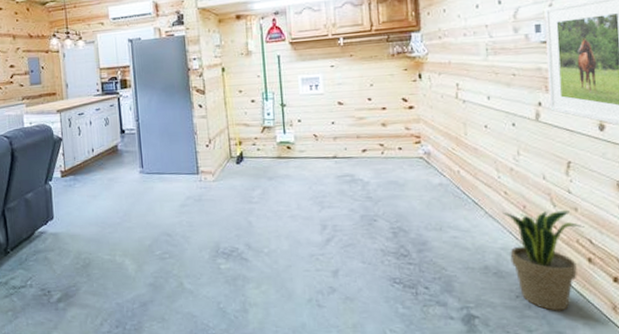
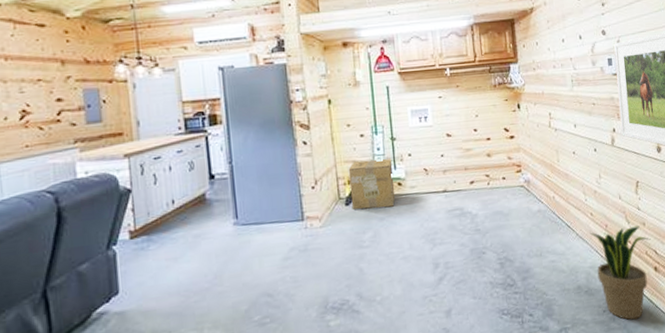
cardboard box: none [239,123,284,169] -> present [348,158,396,210]

